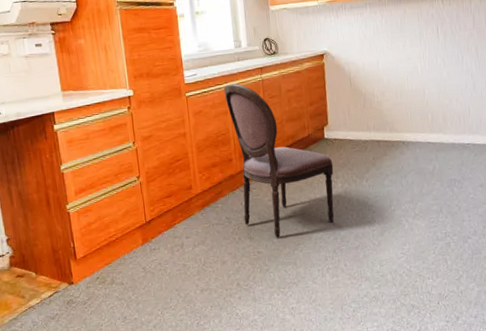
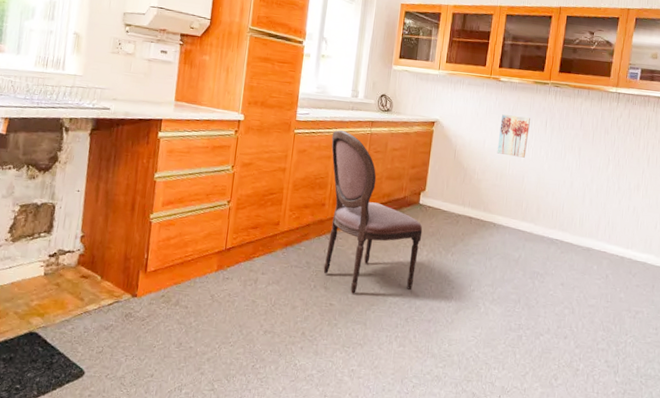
wall art: none [390,28,423,72] -> present [497,114,530,158]

